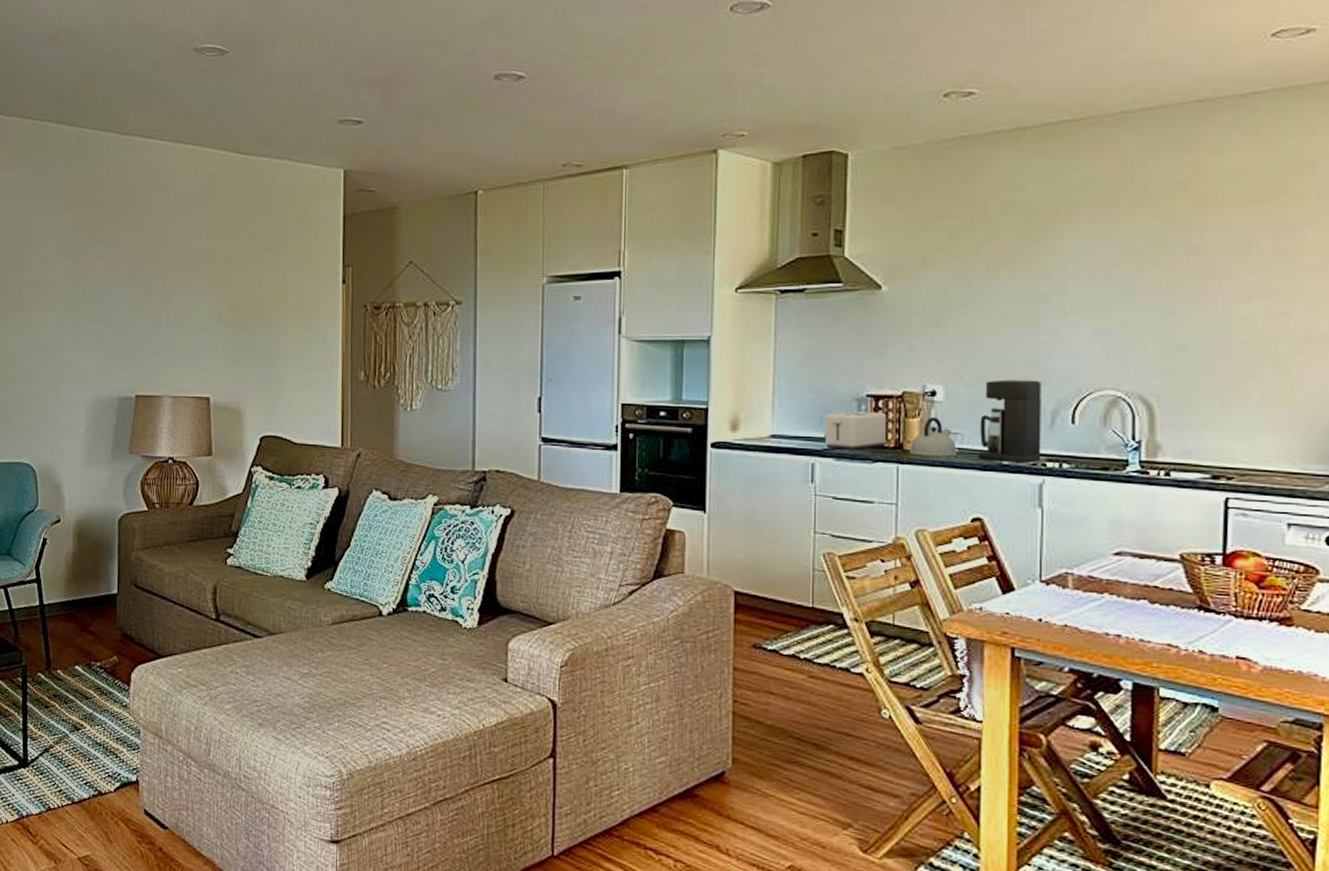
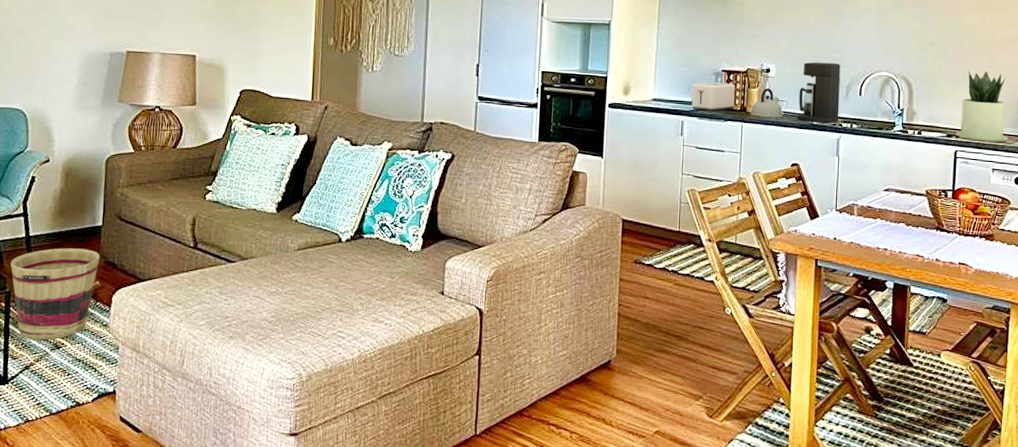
basket: none [26,618,117,721] -> present [10,248,101,340]
planter: none [1225,383,1312,487] -> present [955,71,1008,143]

